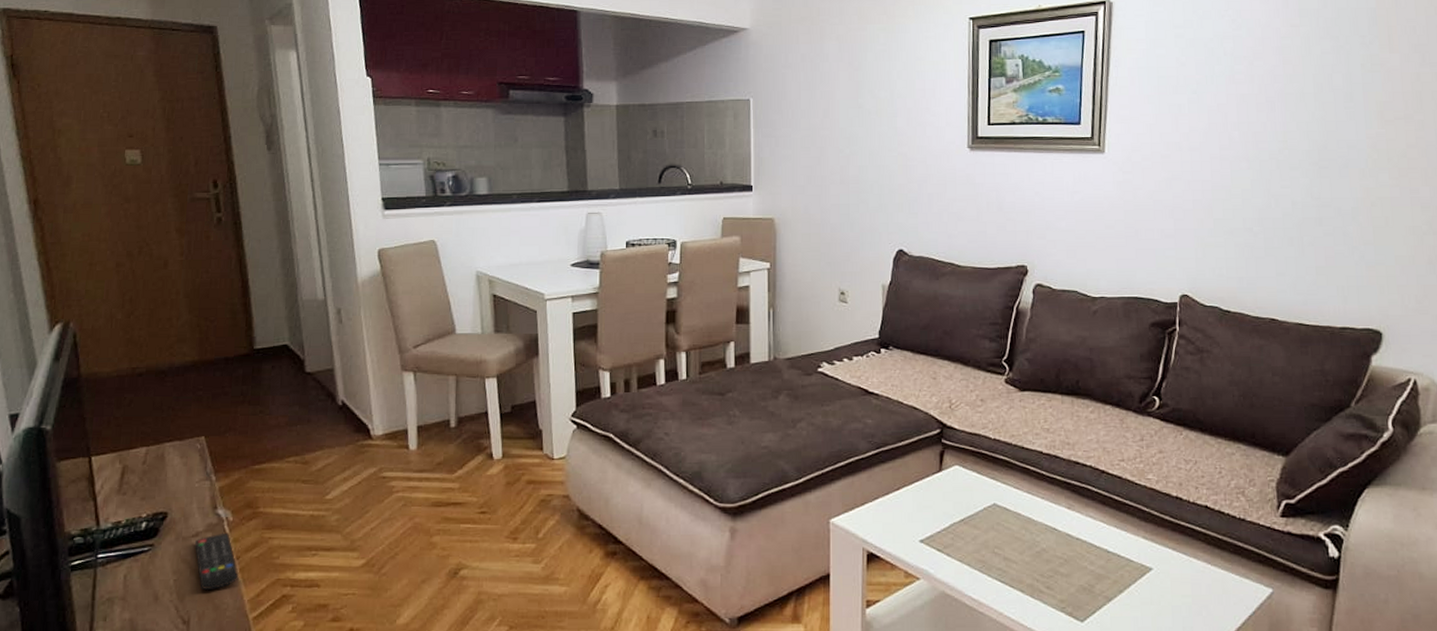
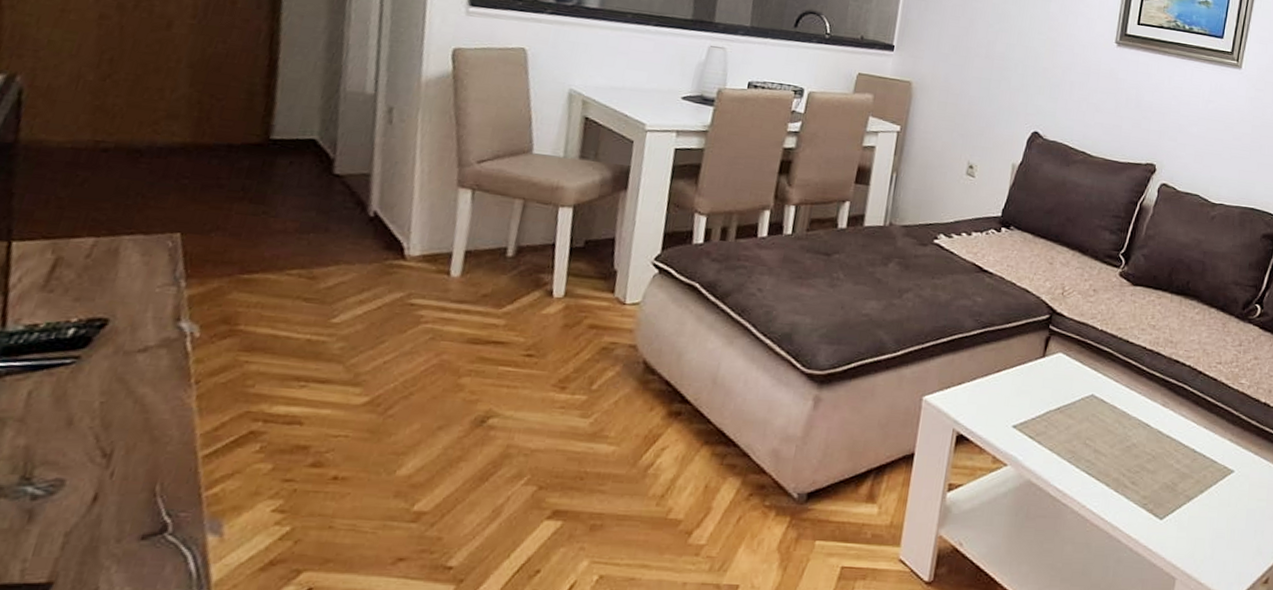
remote control: present [194,532,239,591] -> none [137,350,194,419]

